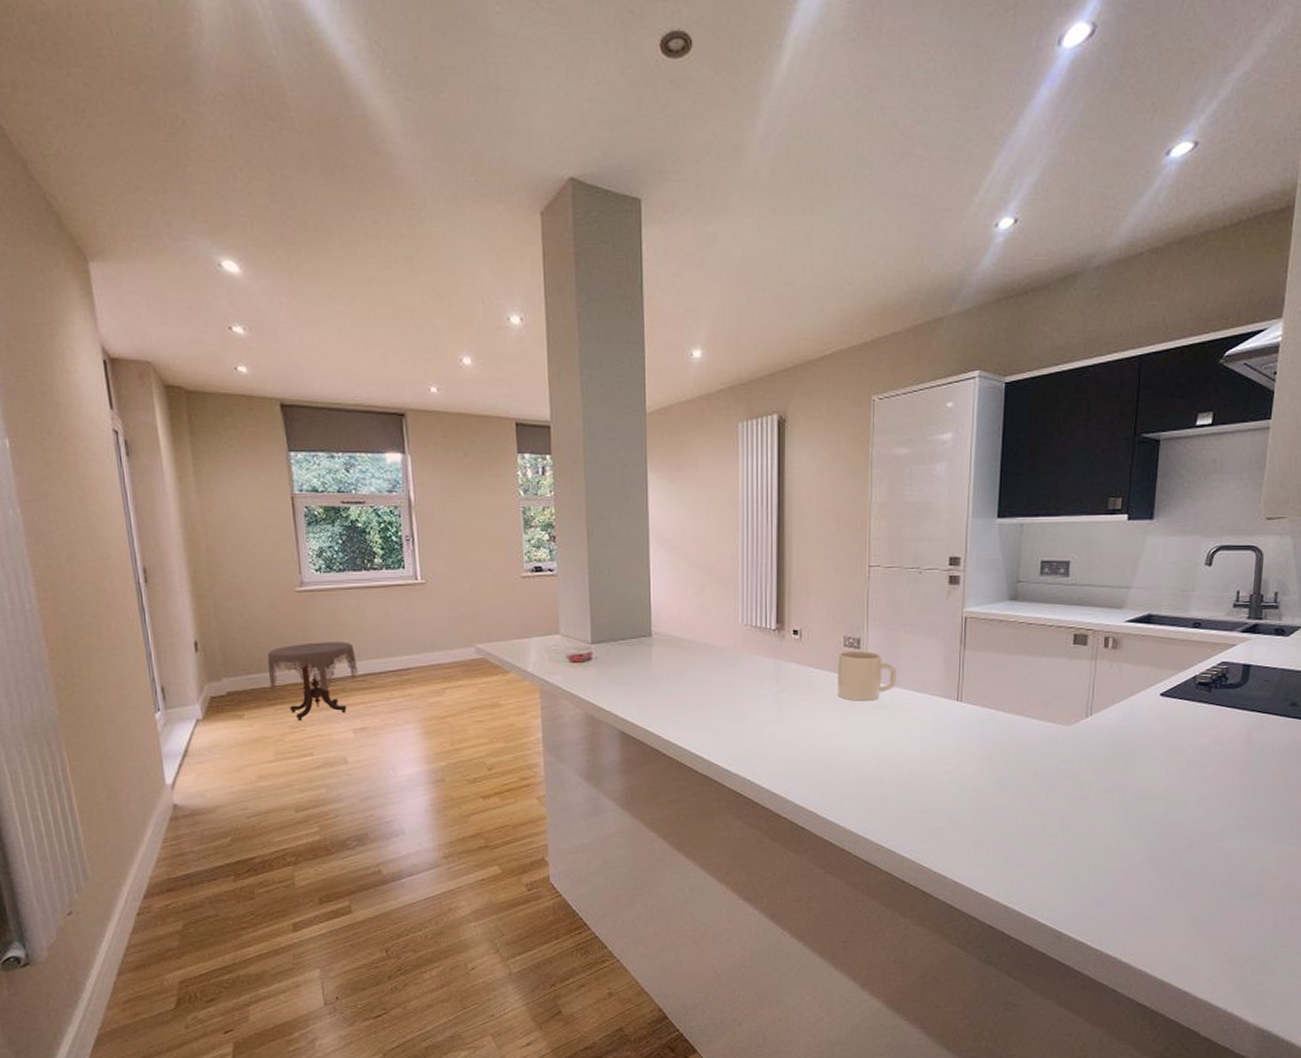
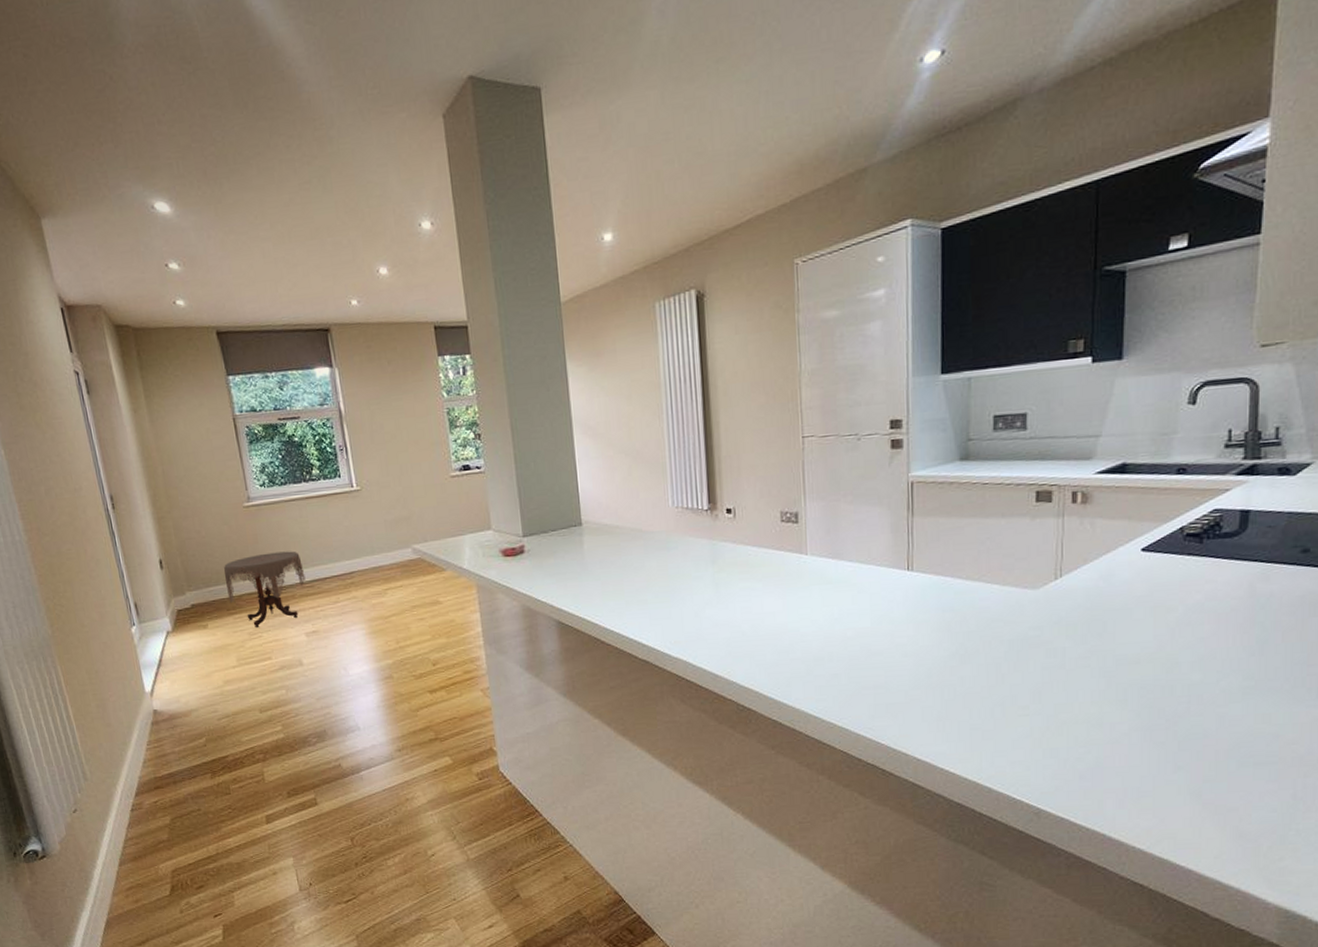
mug: present [836,650,897,702] -> none [775,525,840,578]

